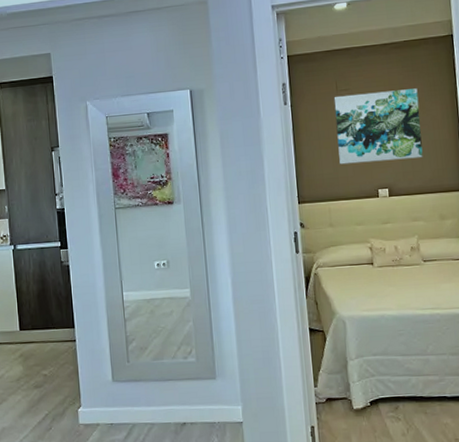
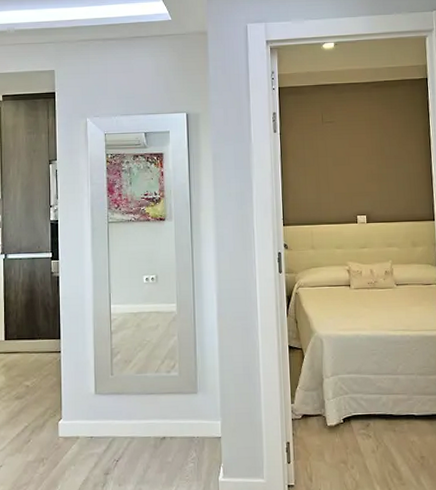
wall art: present [333,88,423,165] -> none [319,124,399,191]

